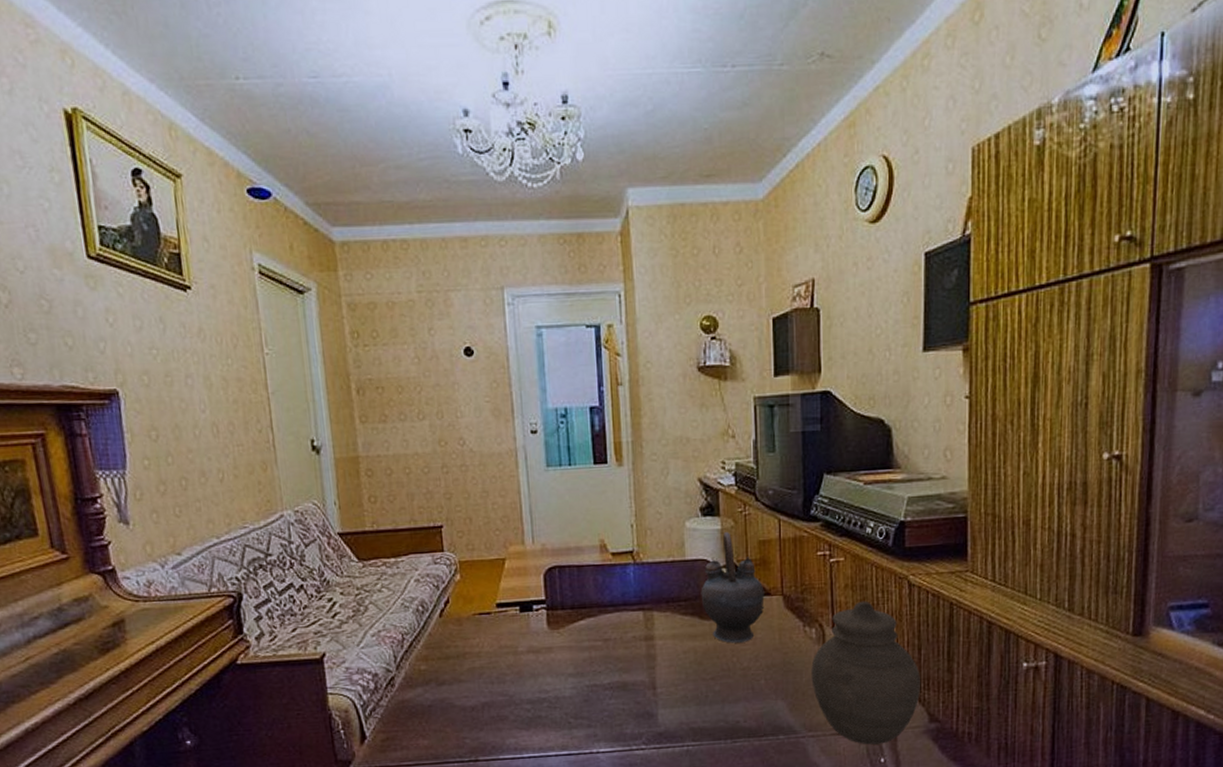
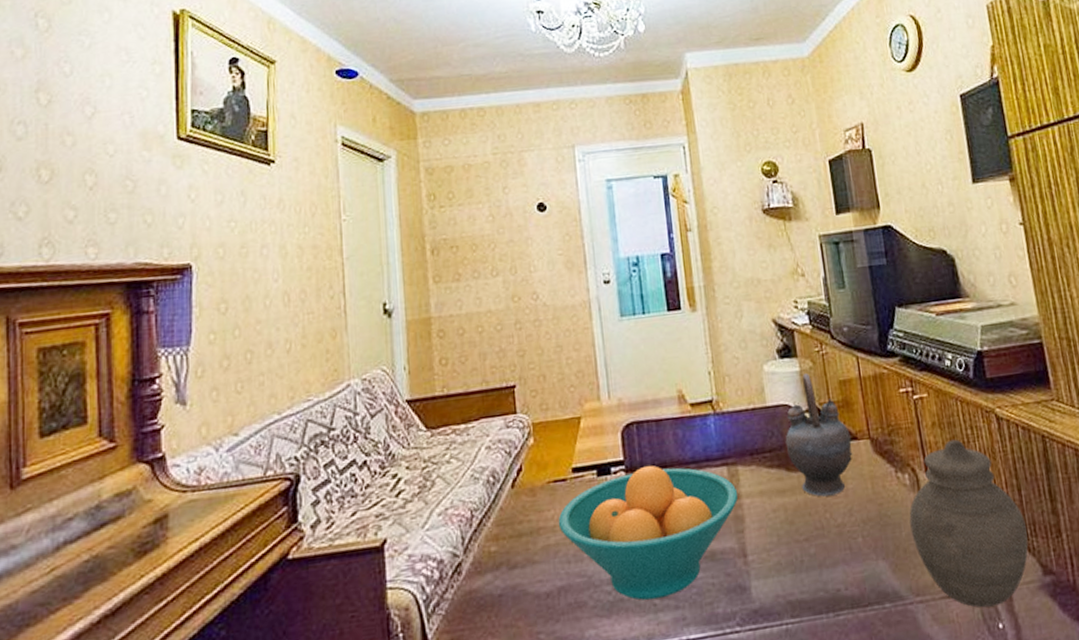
fruit bowl: none [482,605,652,719] -> present [558,465,739,600]

